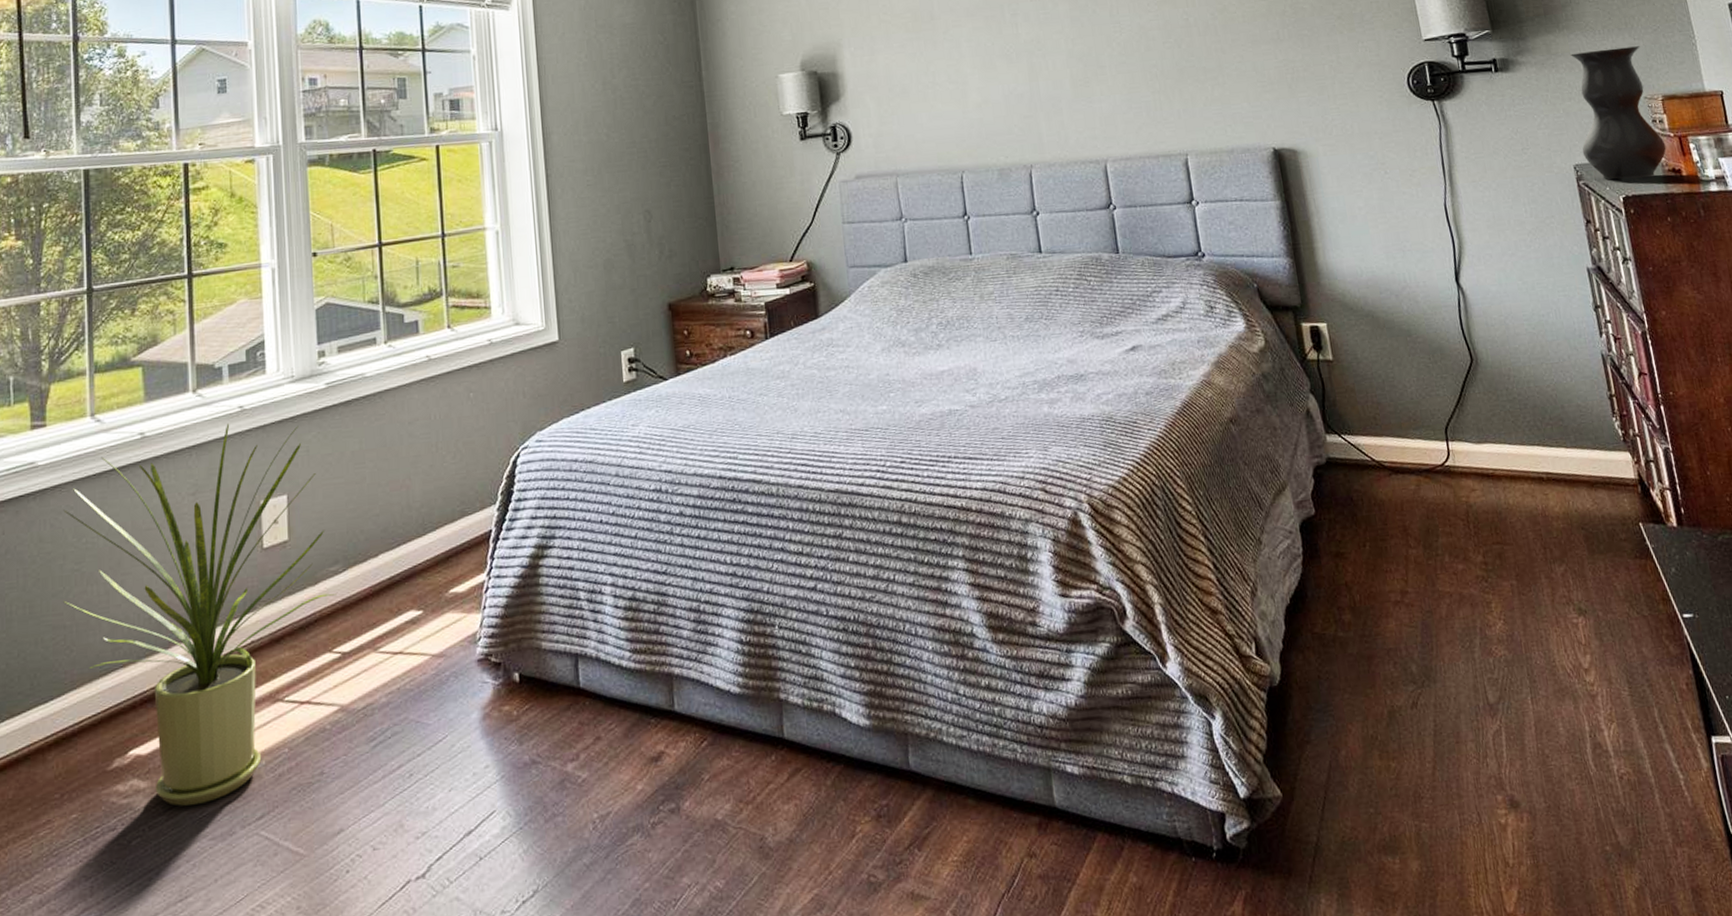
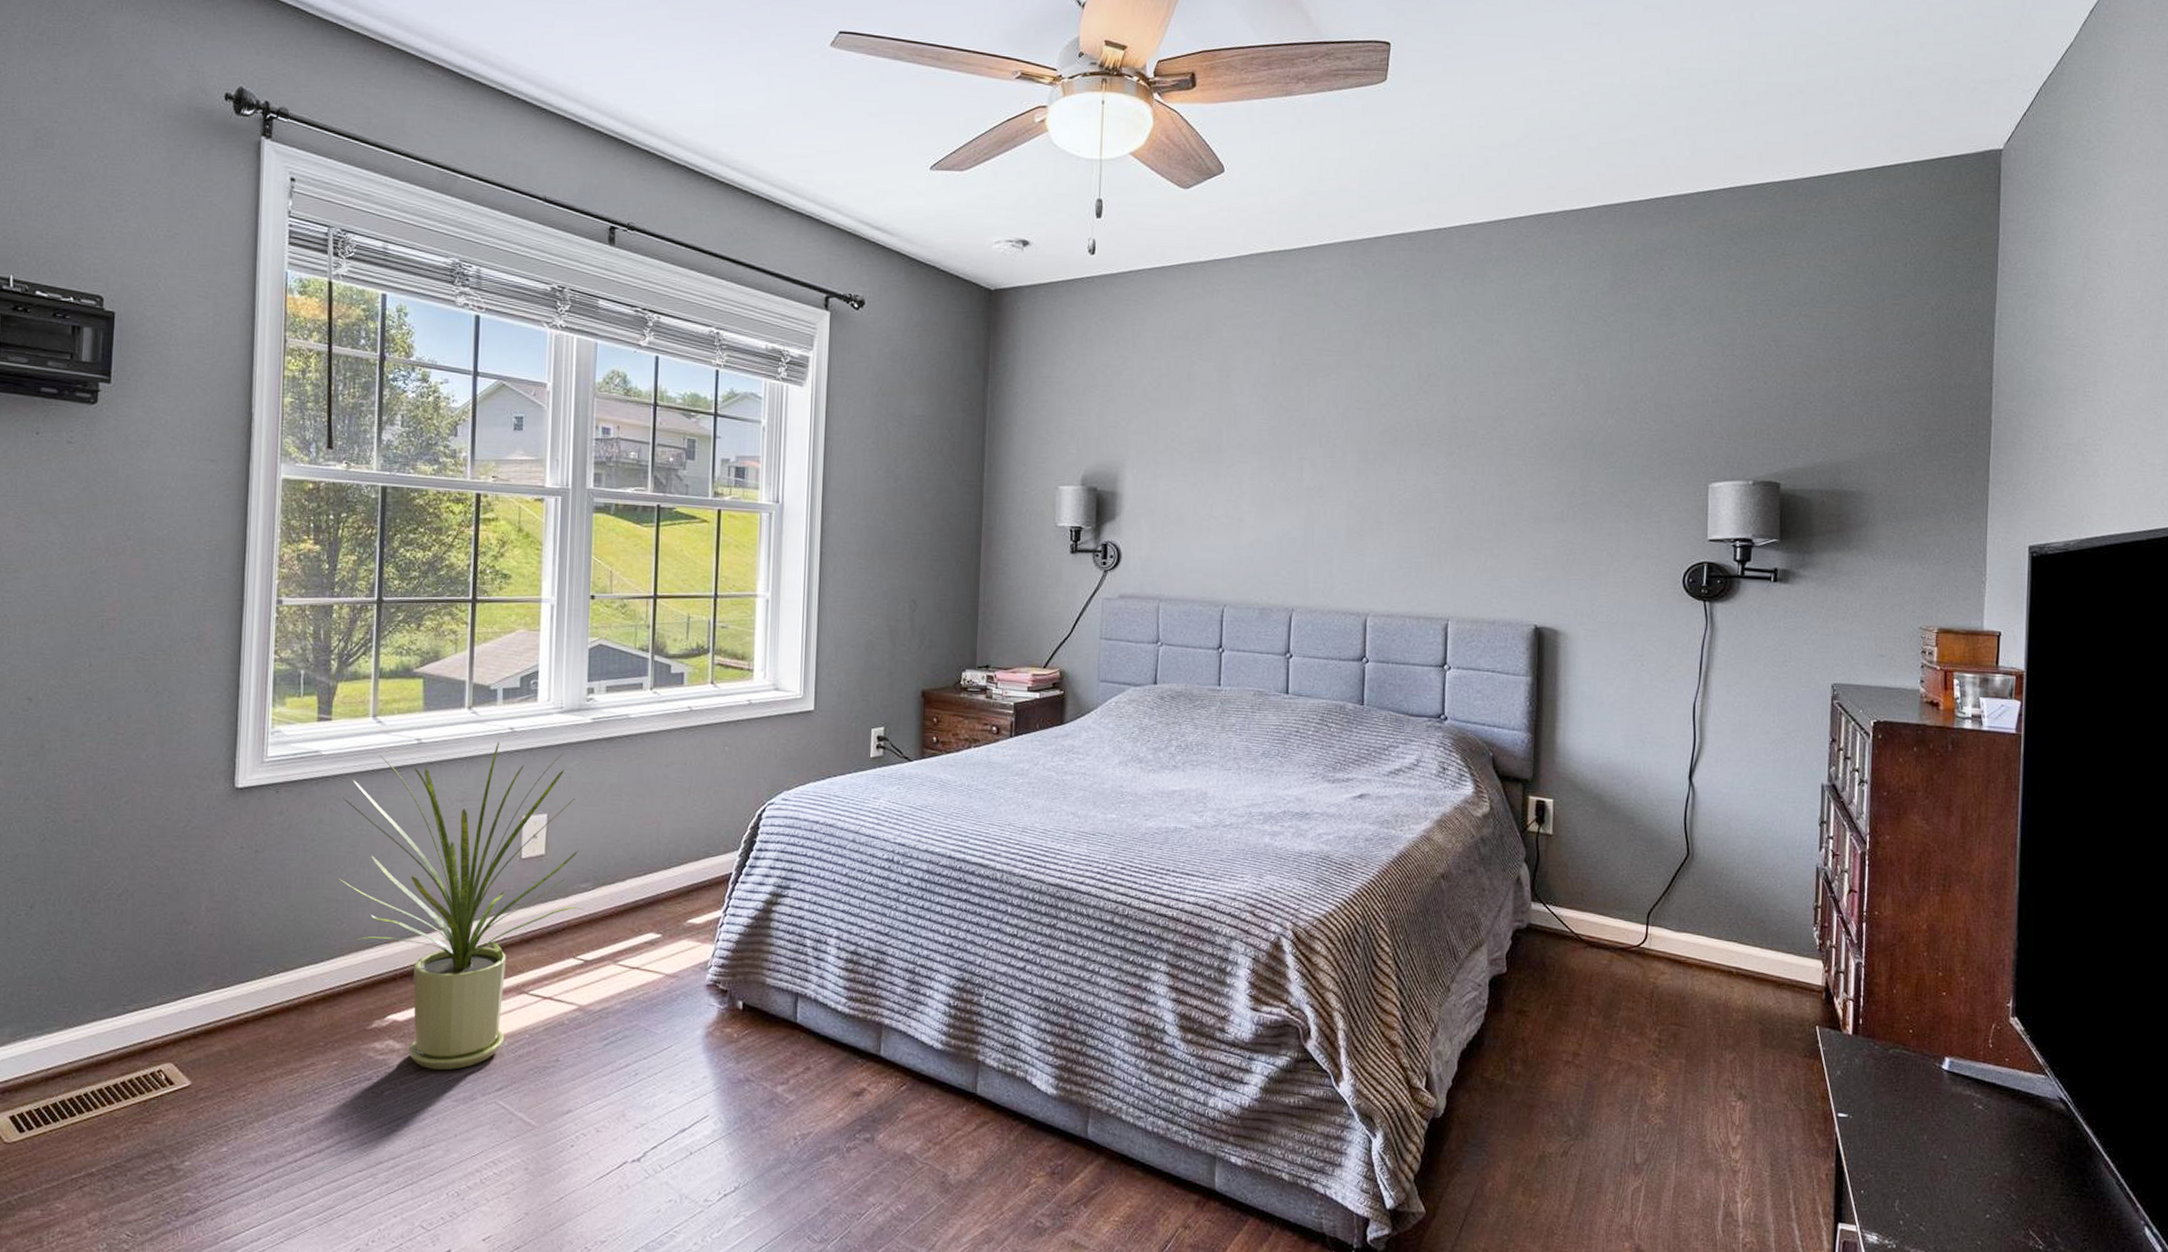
vase: present [1569,46,1667,180] -> none [1843,574,1930,707]

